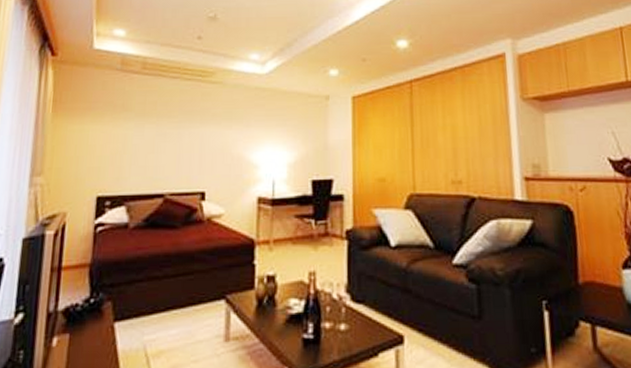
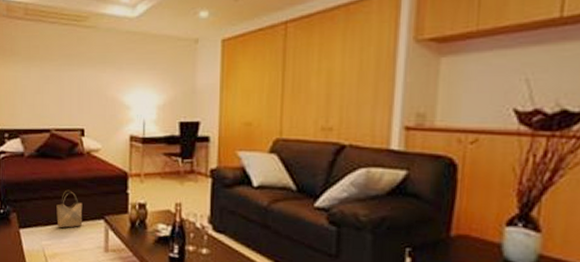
woven basket: none [165,265,199,316] -> present [56,190,83,228]

